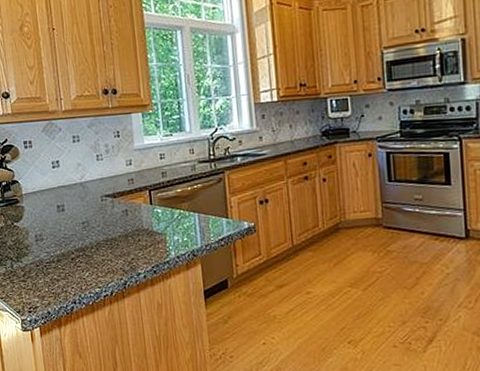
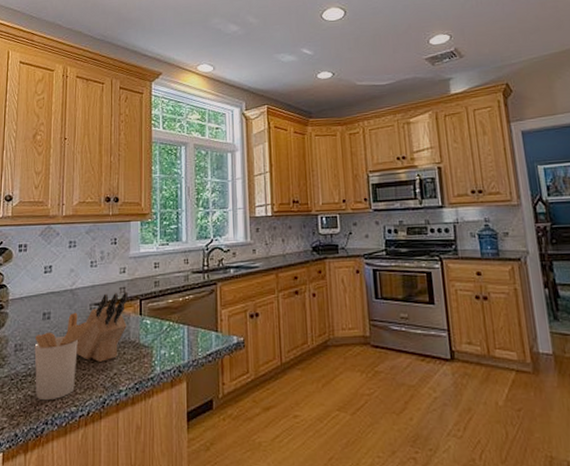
utensil holder: none [53,204,109,284] -> present [34,312,97,401]
knife block: none [92,183,139,249] -> present [76,291,128,362]

